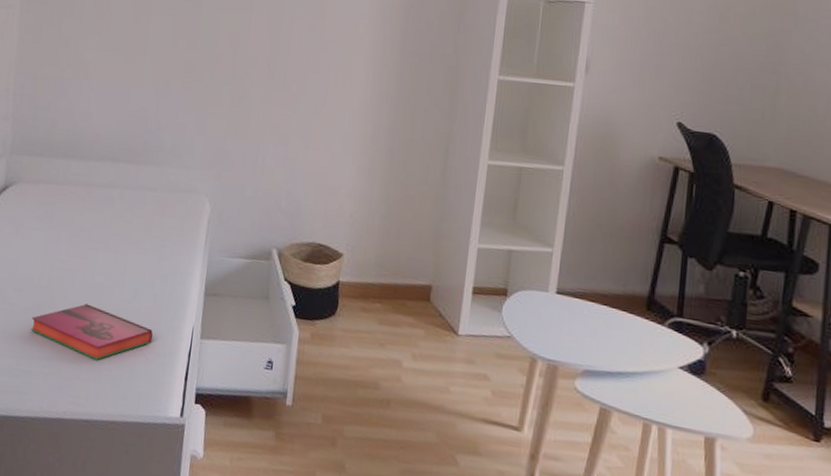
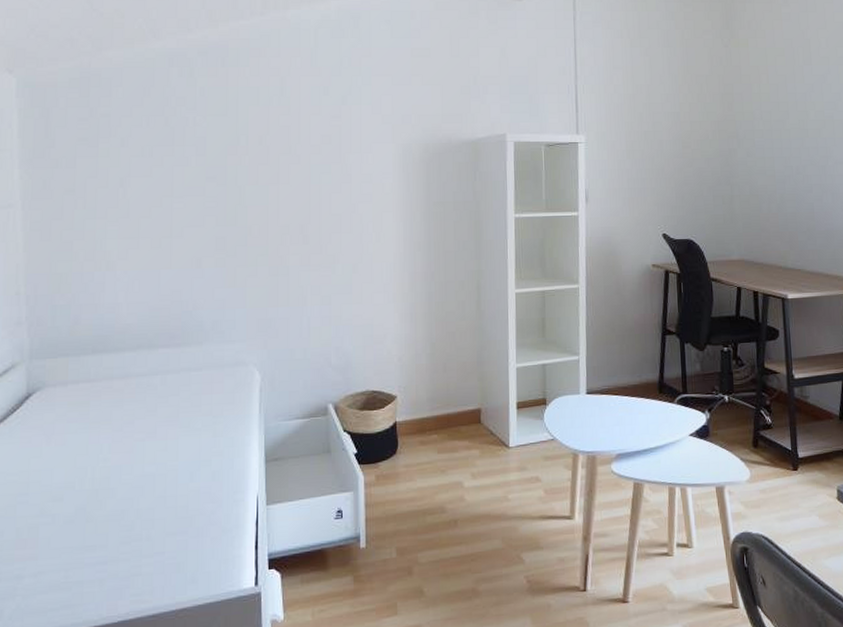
hardback book: present [30,303,153,361] -> none [77,497,216,552]

